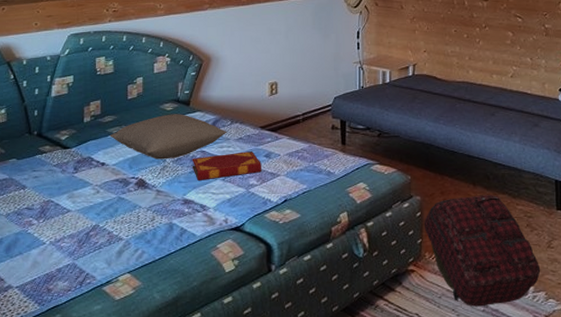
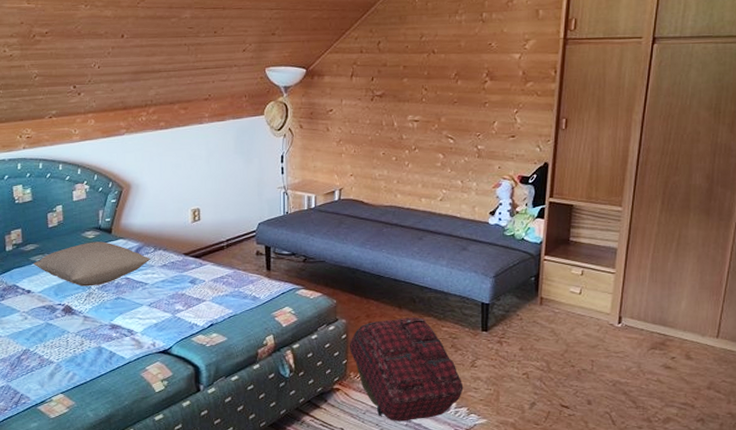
hardback book: present [192,150,261,180] -> none [117,277,187,306]

